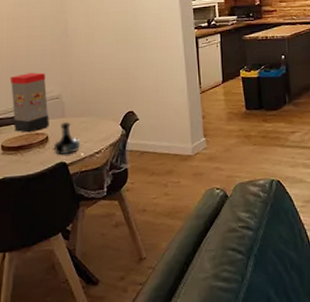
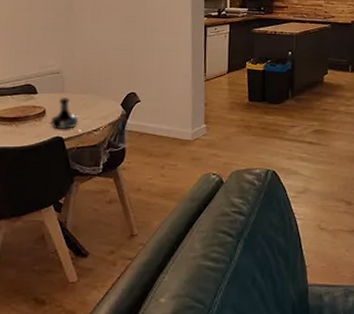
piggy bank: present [10,72,49,133] -> none [8,45,48,105]

